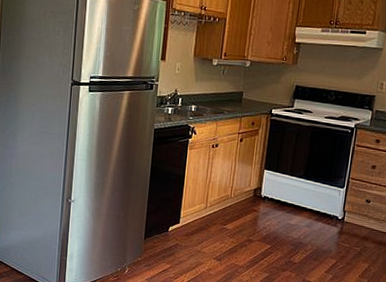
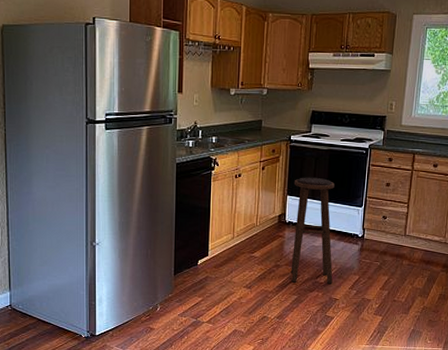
stool: none [263,152,316,265] -> present [291,177,335,284]

